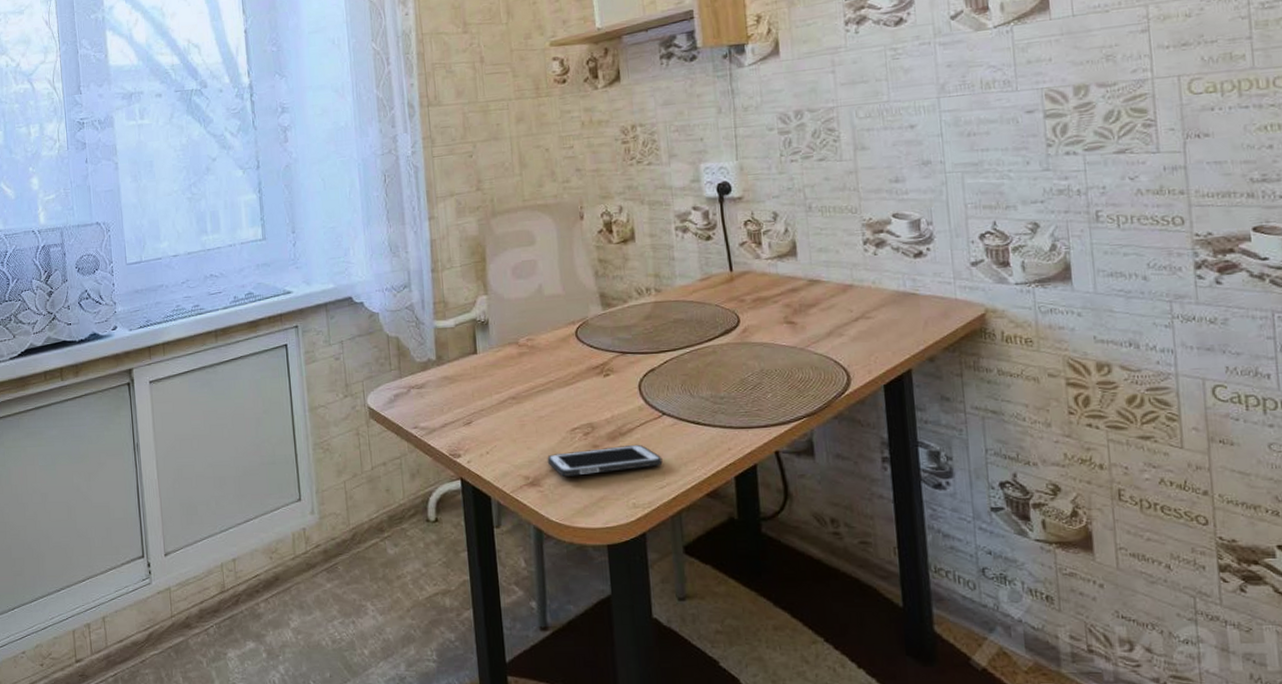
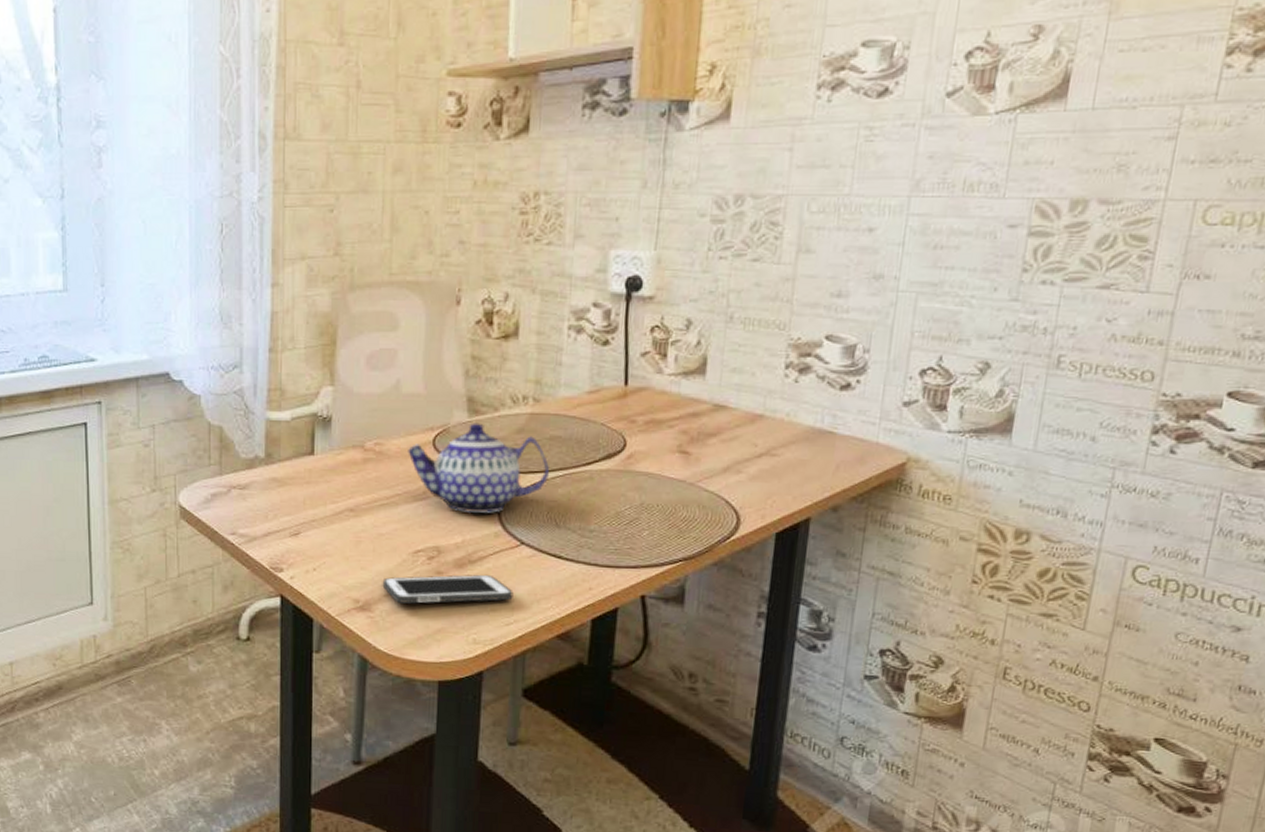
teapot: none [555,314,678,391] -> present [408,422,549,513]

